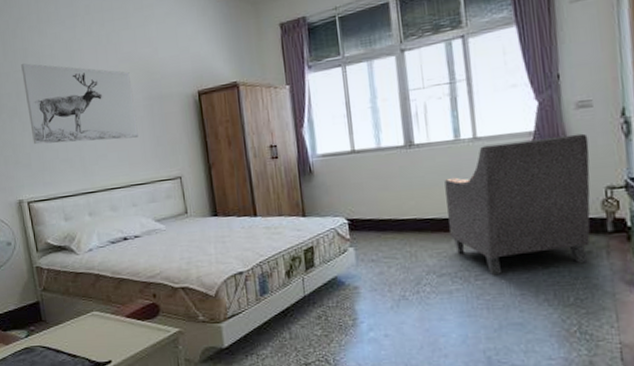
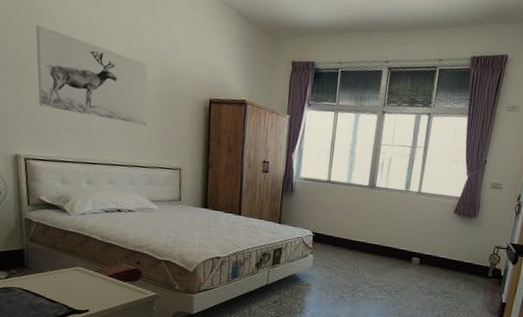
chair: present [444,133,591,275] -> none [385,199,493,294]

